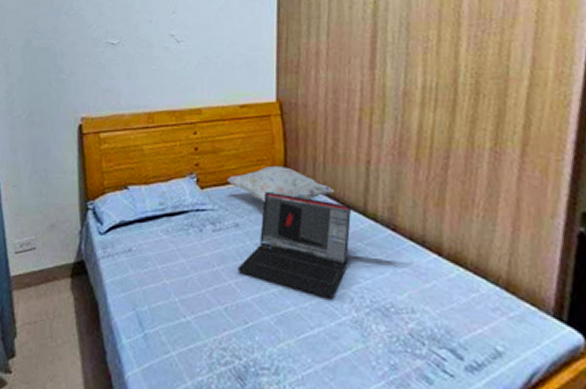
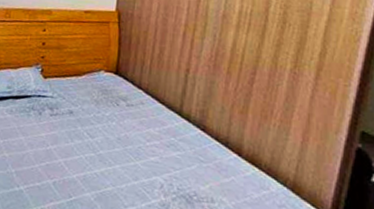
decorative pillow: present [227,165,335,202] -> none [67,65,157,97]
laptop: present [237,191,352,299] -> none [67,86,170,184]

